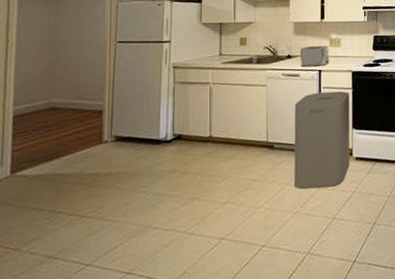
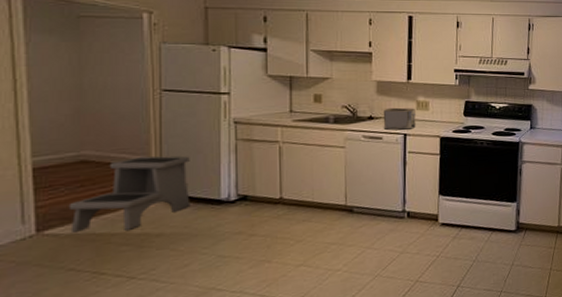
step stool: none [37,100,136,173] -> present [68,156,191,232]
trash can: present [294,91,350,189] -> none [375,156,437,253]

